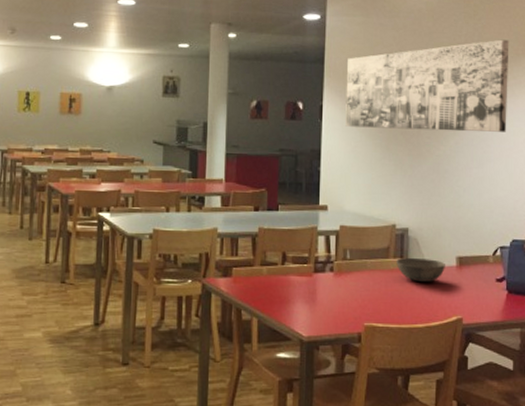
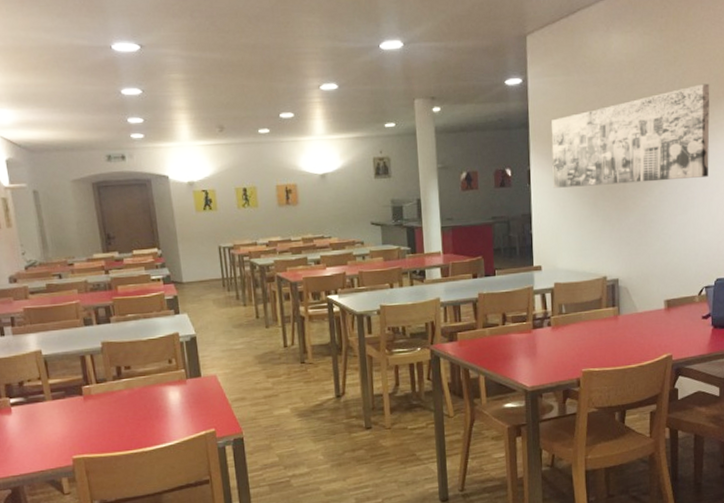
bowl: present [396,257,445,283] -> none [609,305,654,328]

